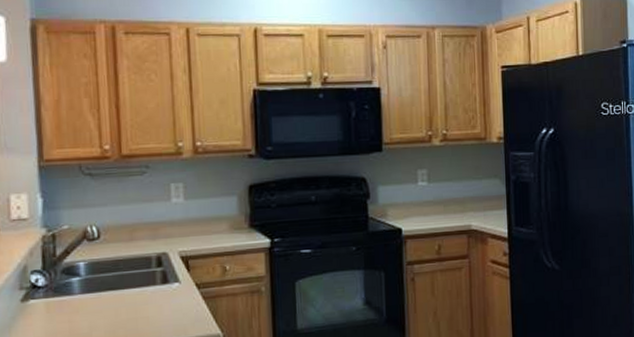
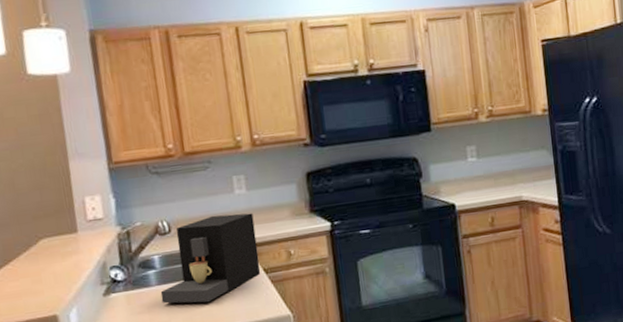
coffee maker: none [83,223,193,316] -> present [160,213,261,304]

